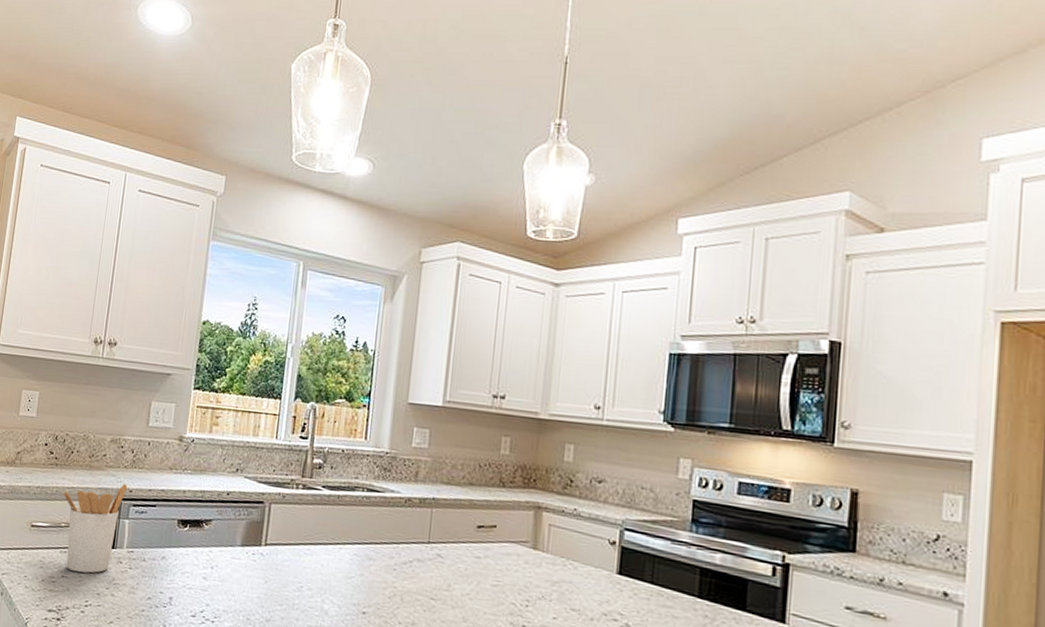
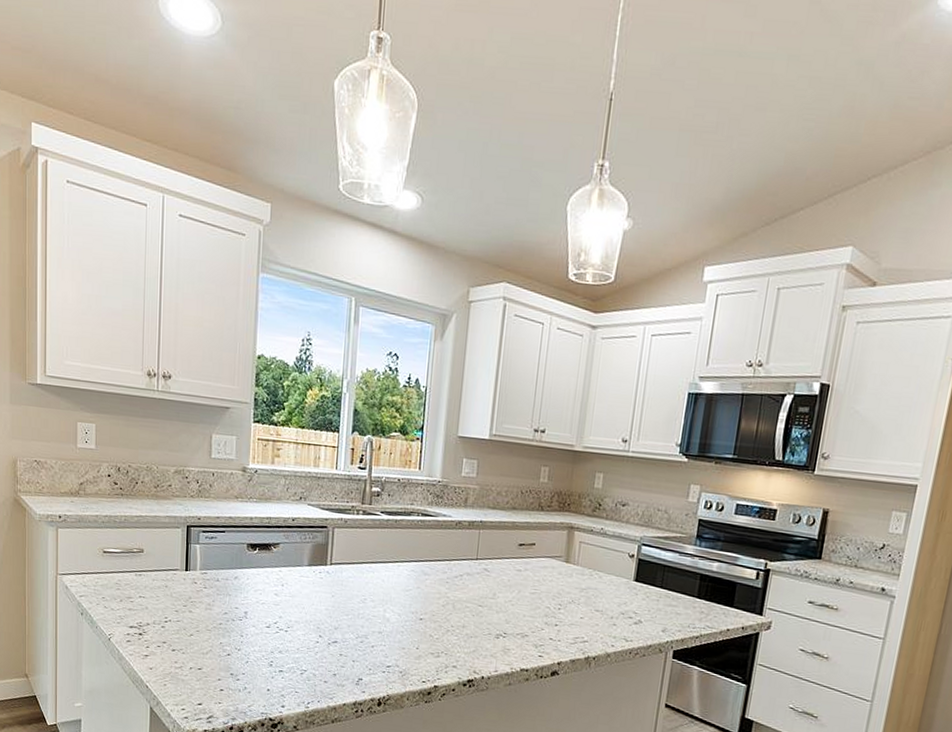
utensil holder: present [62,484,127,574] -> none [131,512,195,593]

